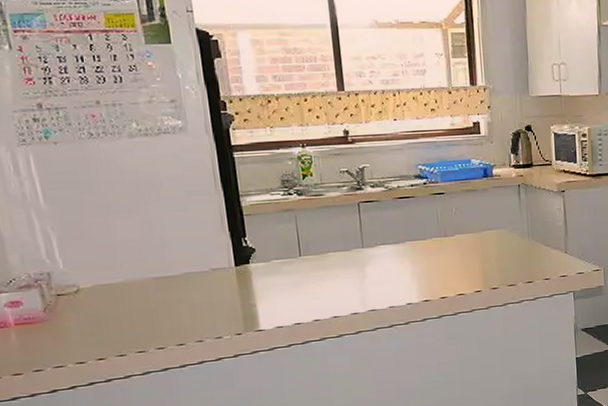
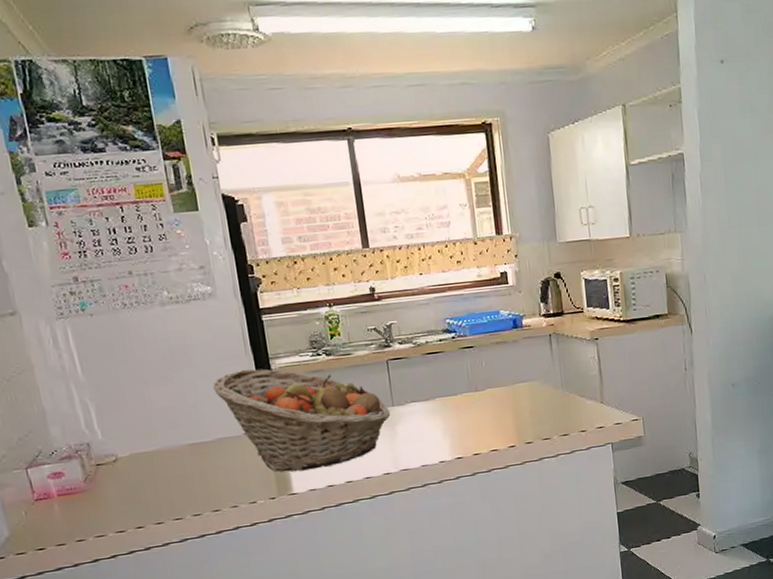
fruit basket: none [180,205,360,309] -> present [212,368,391,472]

